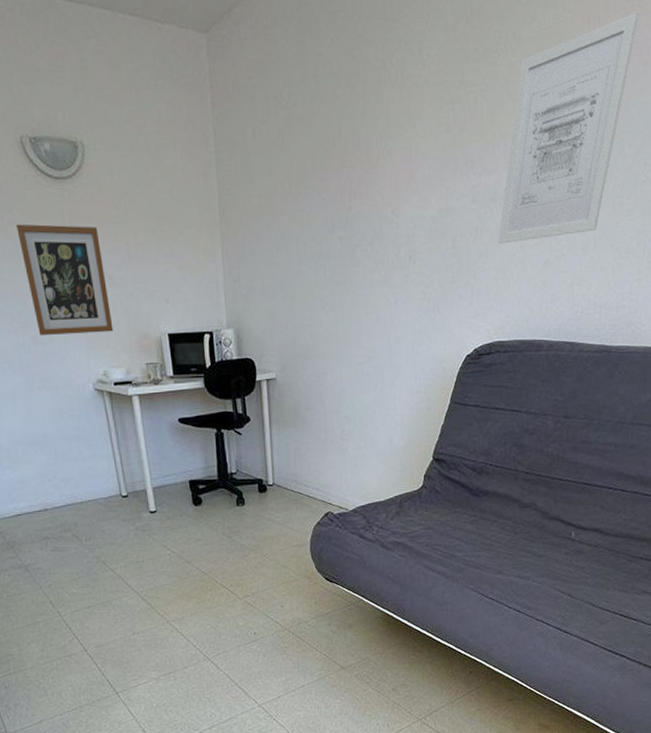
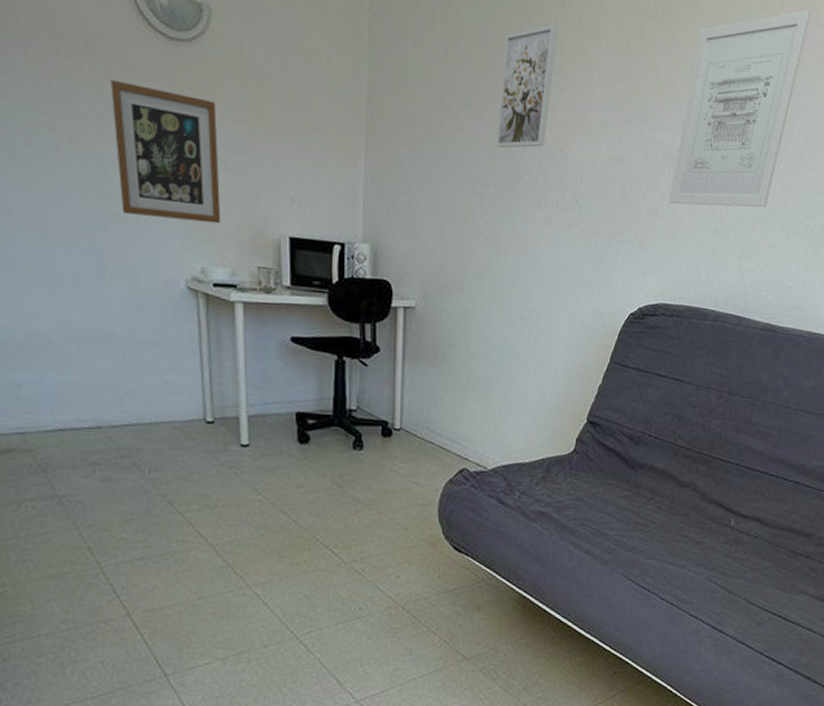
wall art: none [332,89,382,221] -> present [495,24,558,149]

